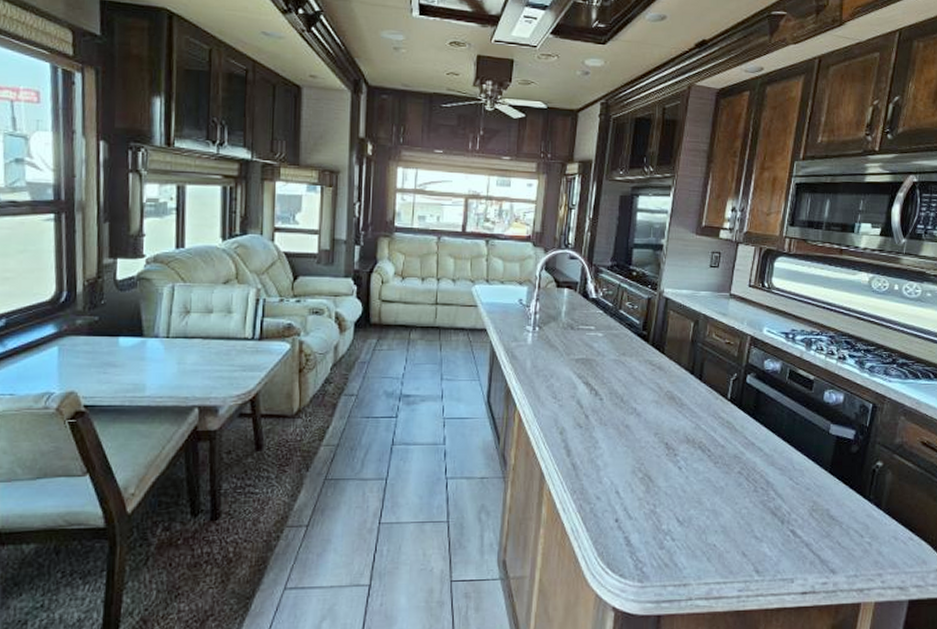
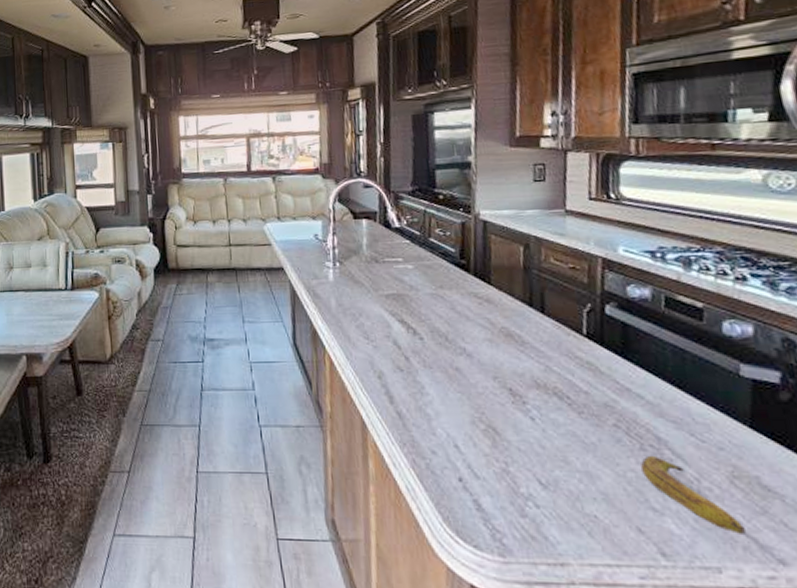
banana: none [753,495,813,553] -> present [641,455,746,534]

